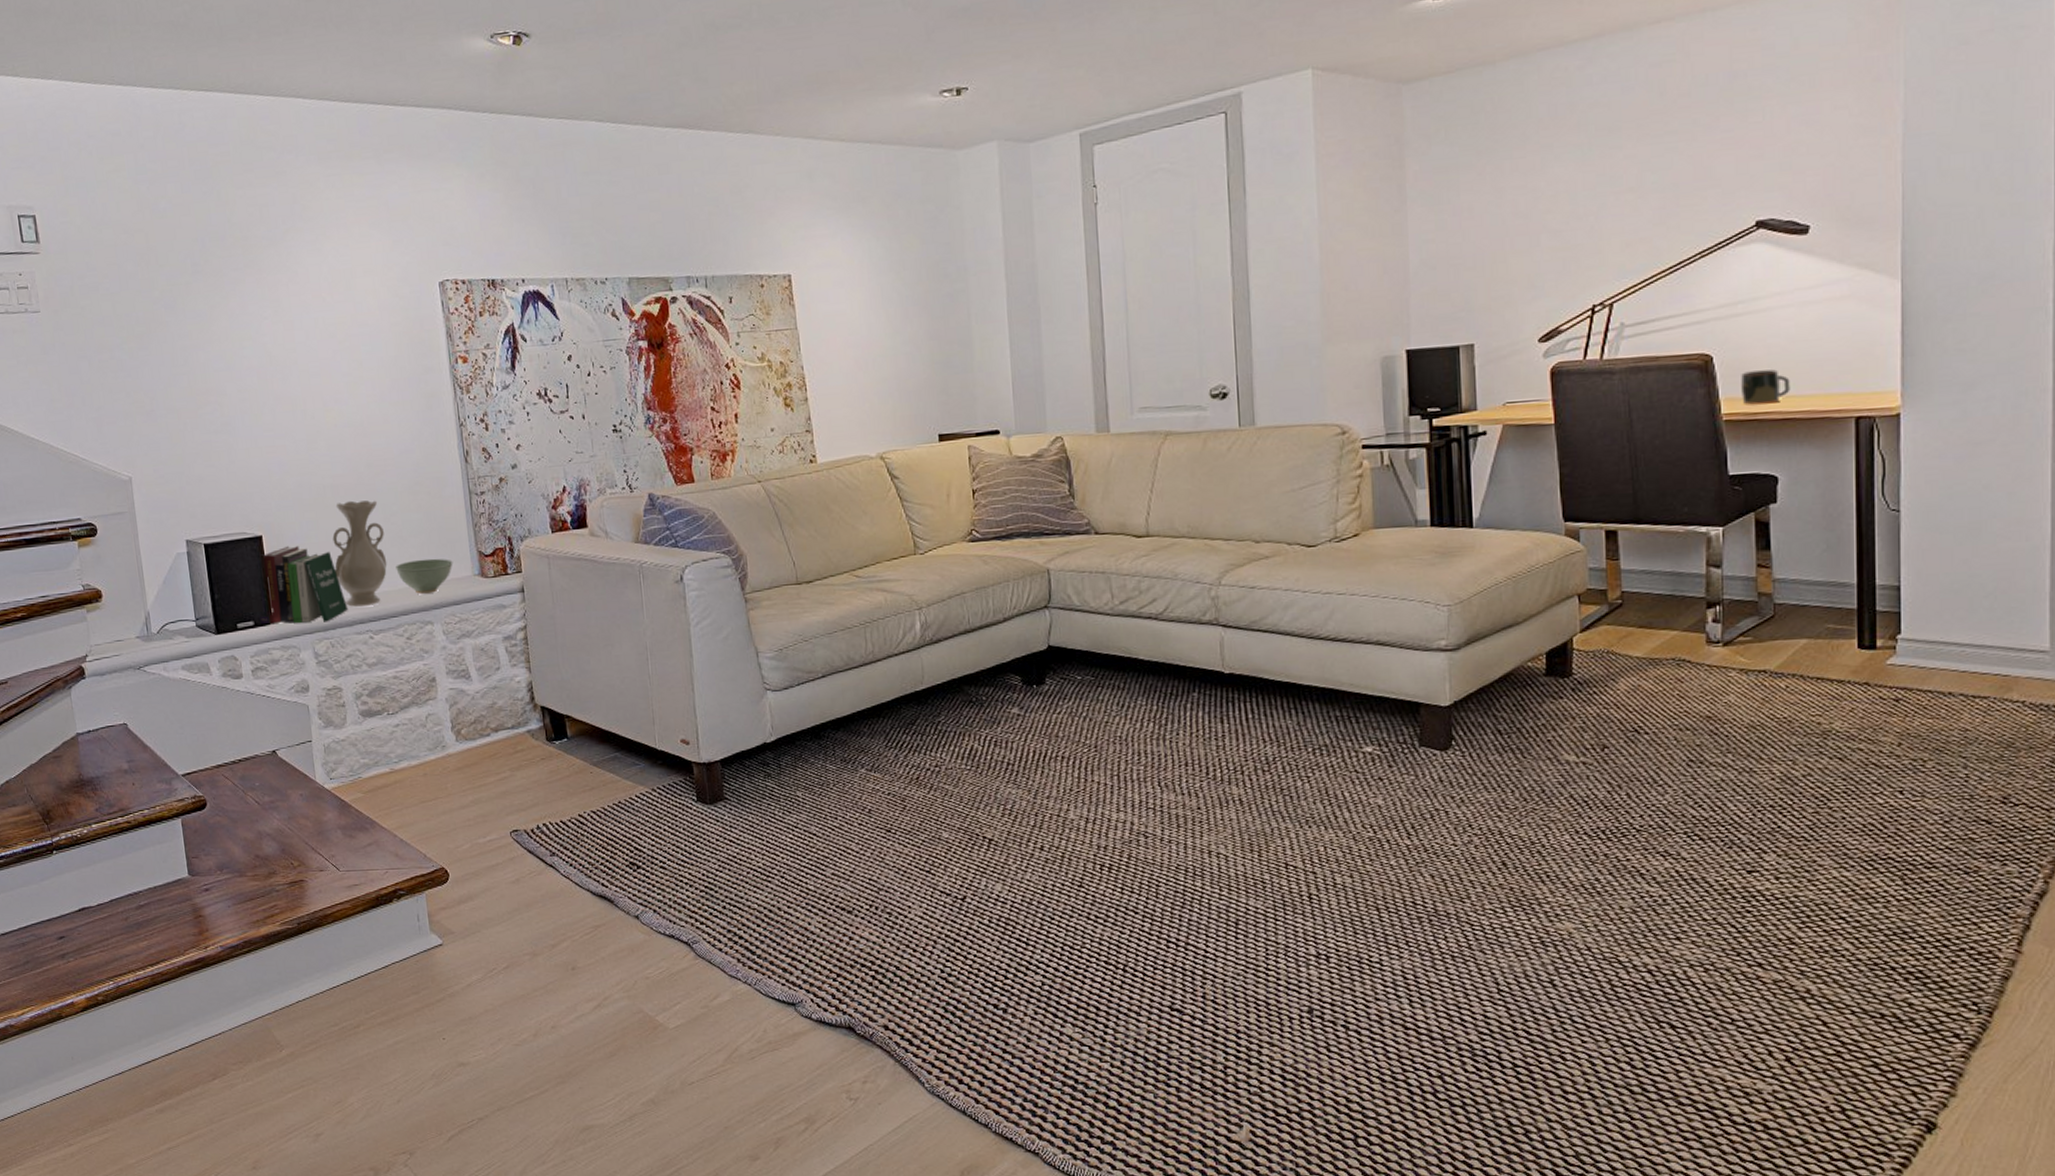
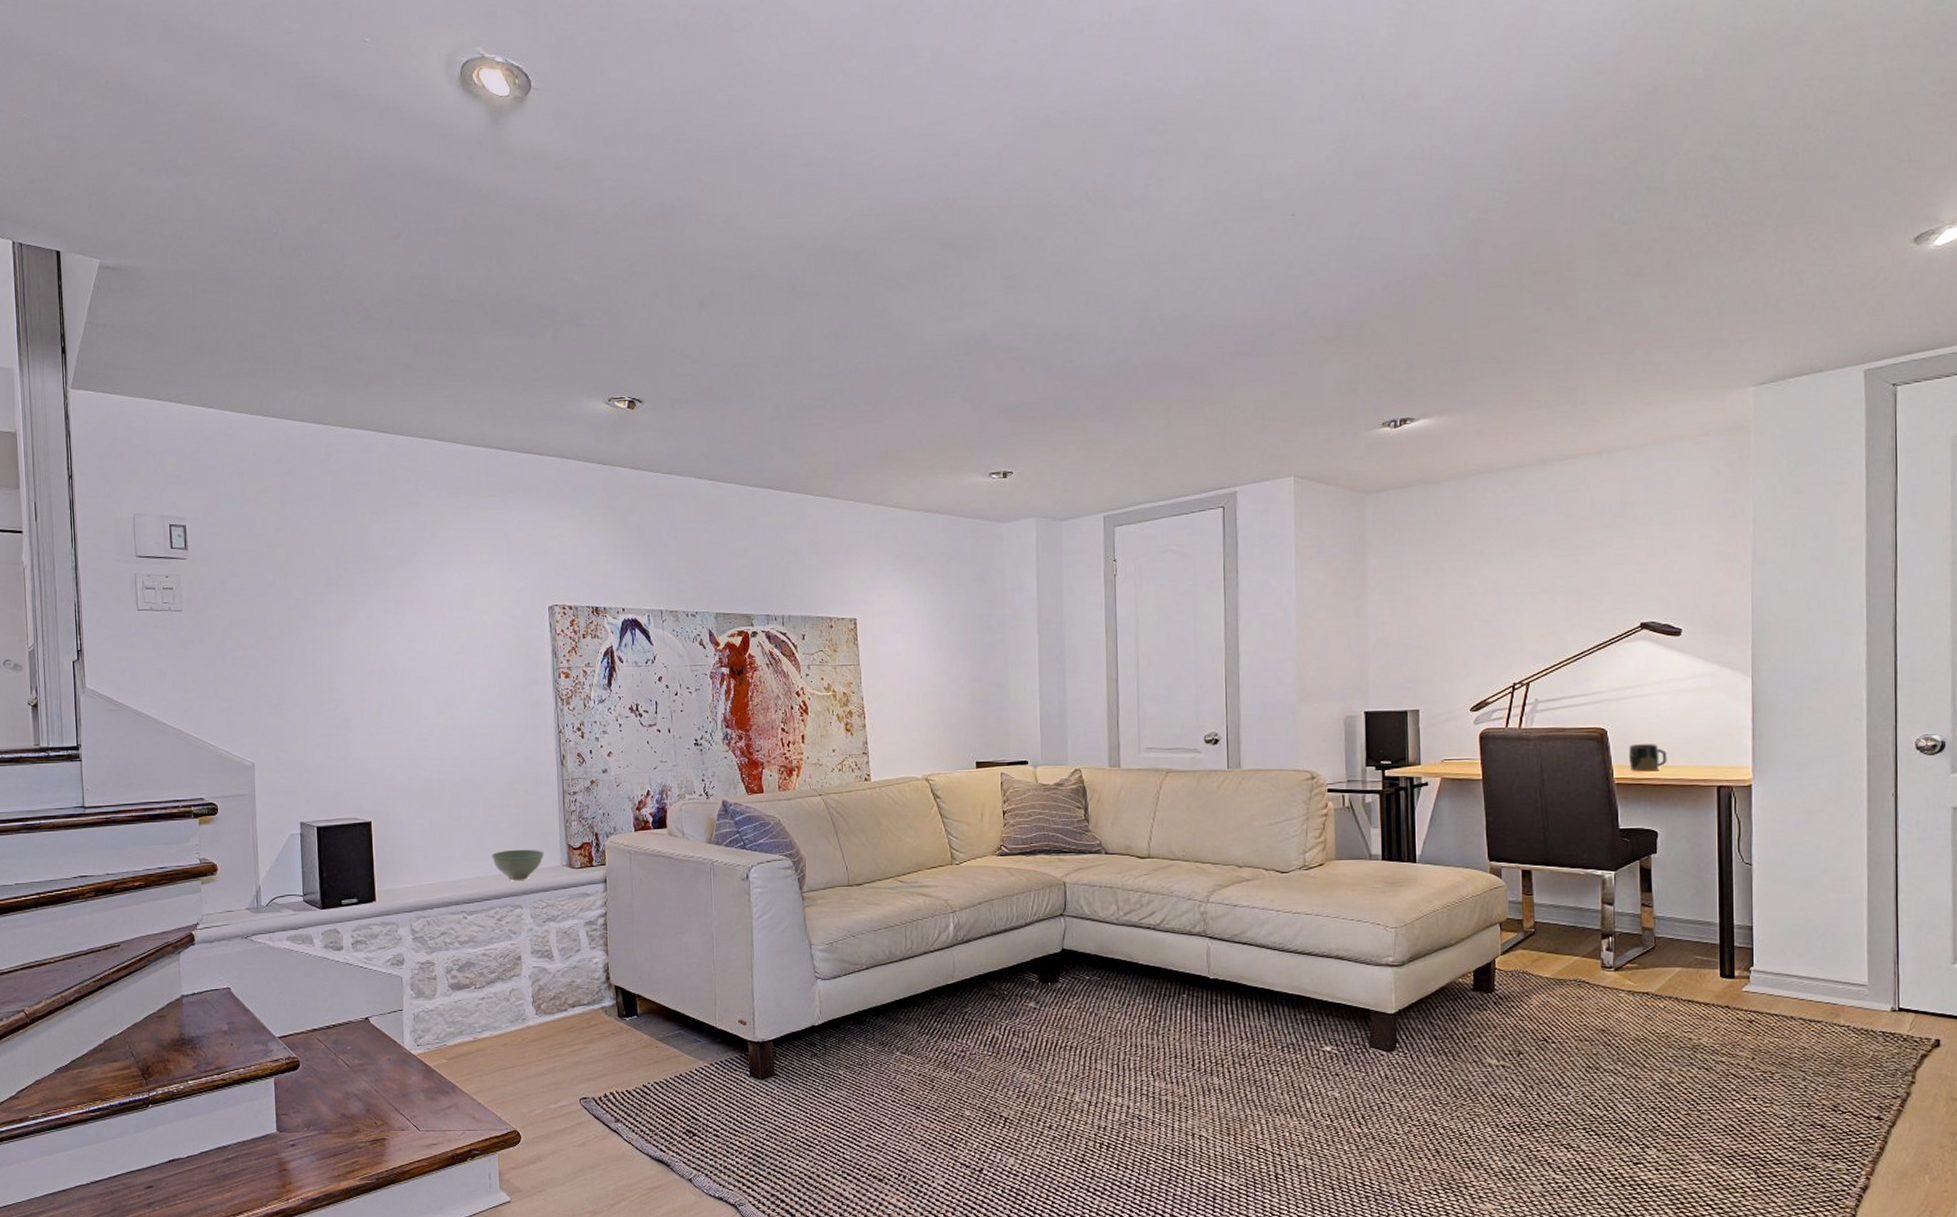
books: present [259,545,349,624] -> none [363,831,446,902]
decorative vase: present [332,500,388,608] -> none [436,794,484,890]

